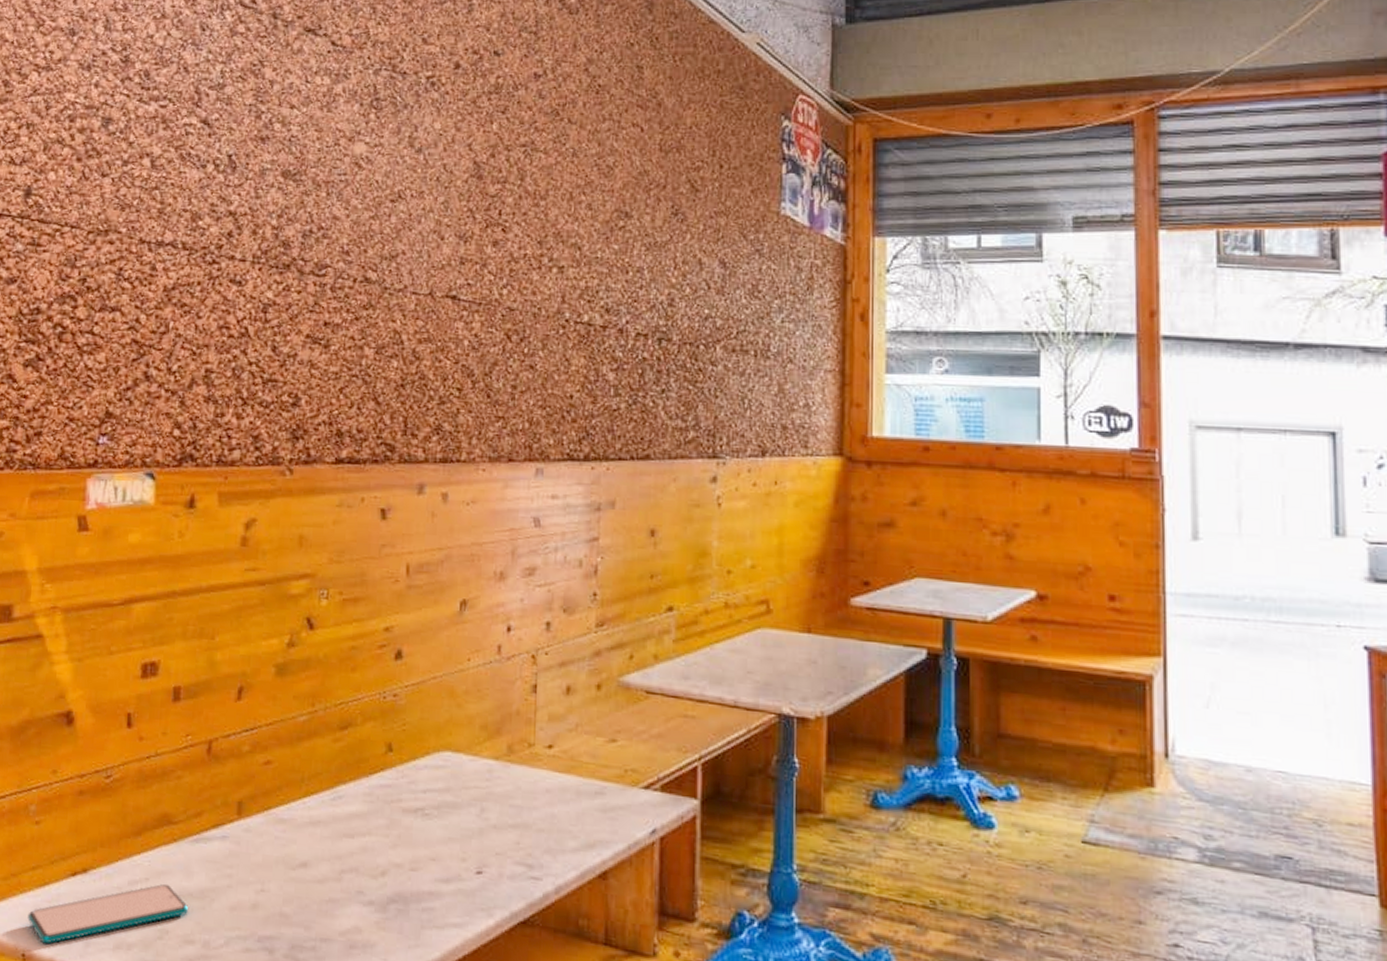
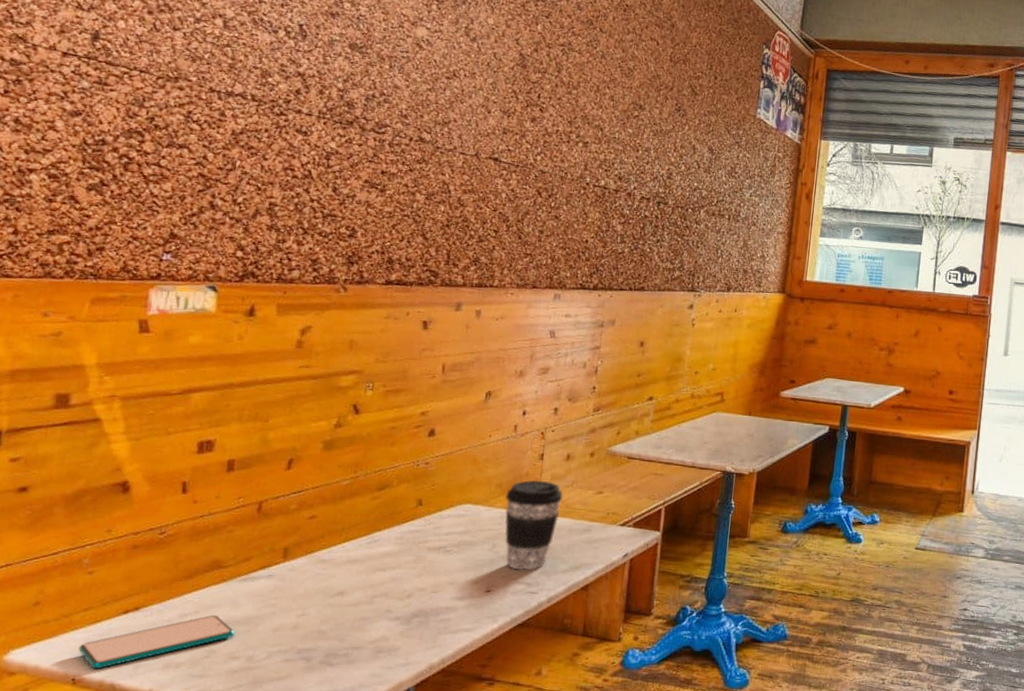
coffee cup: none [492,721,565,847] -> present [504,480,563,571]

